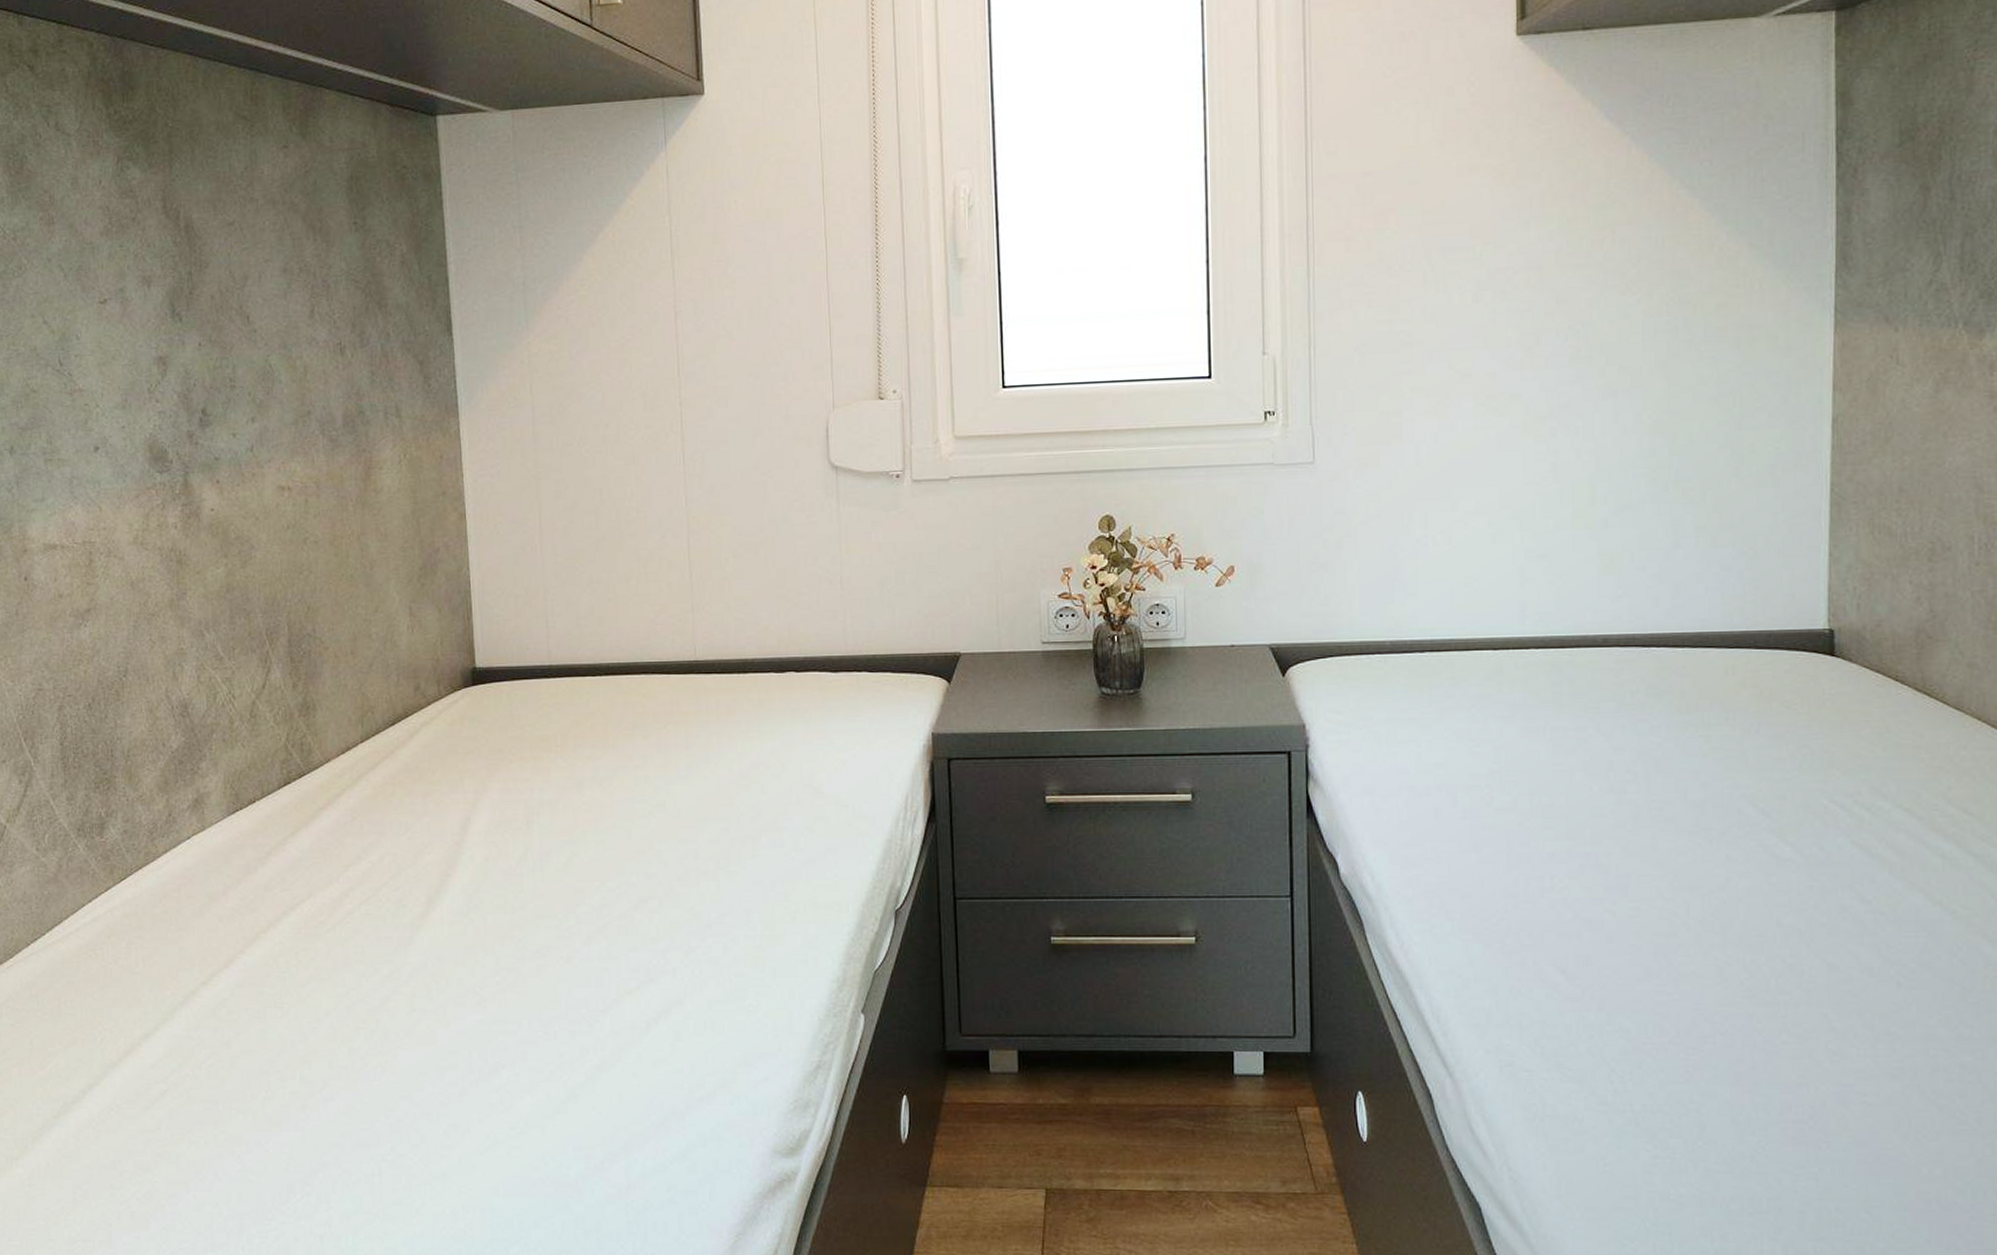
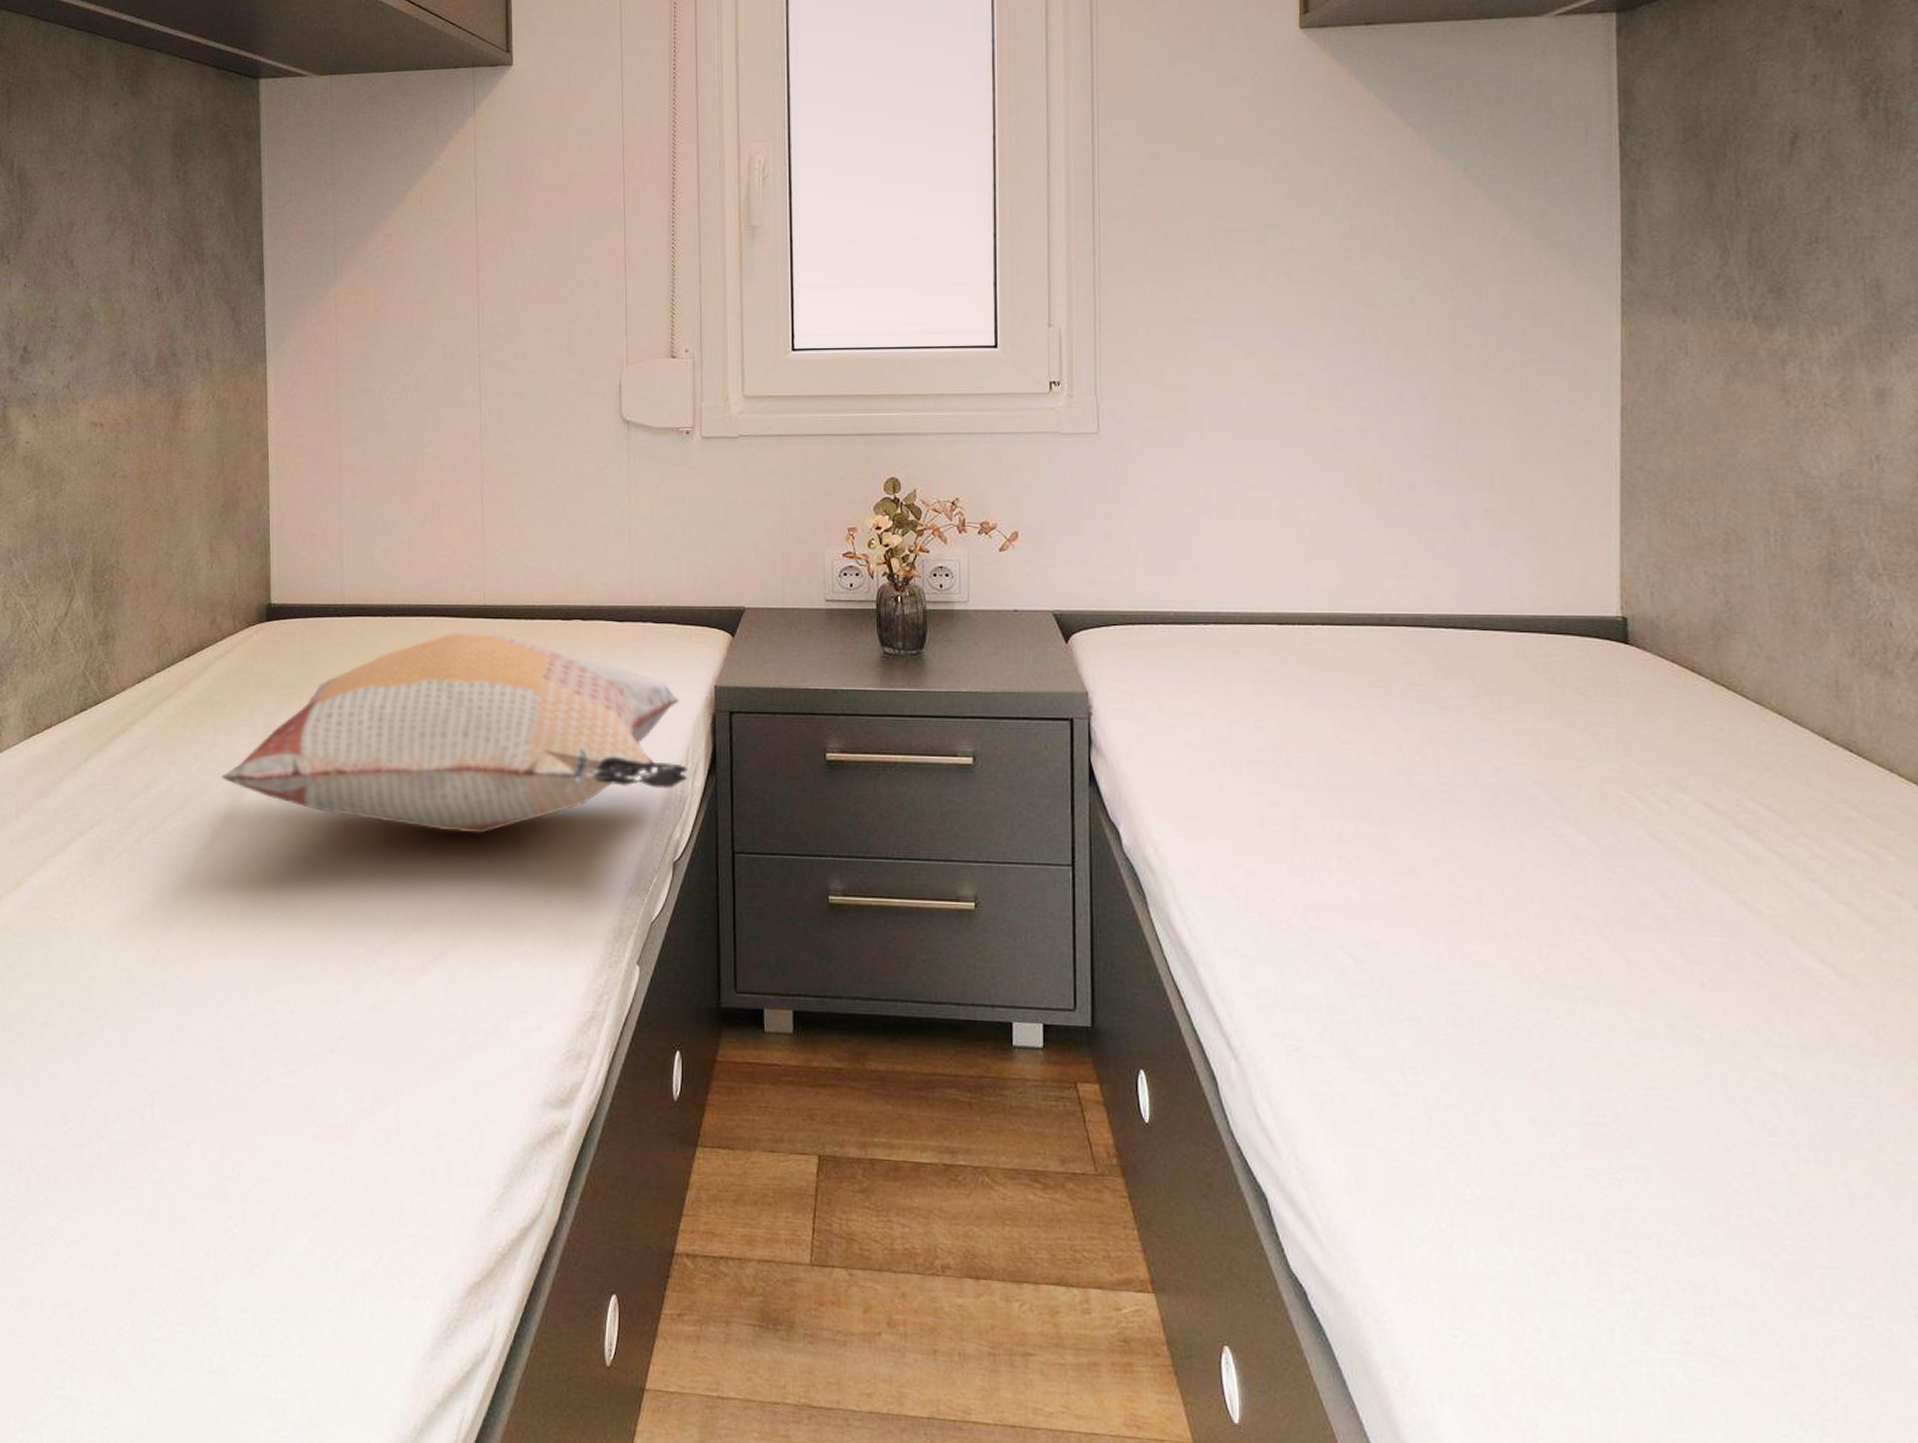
decorative pillow: none [433,689,908,891] -> present [221,632,689,834]

